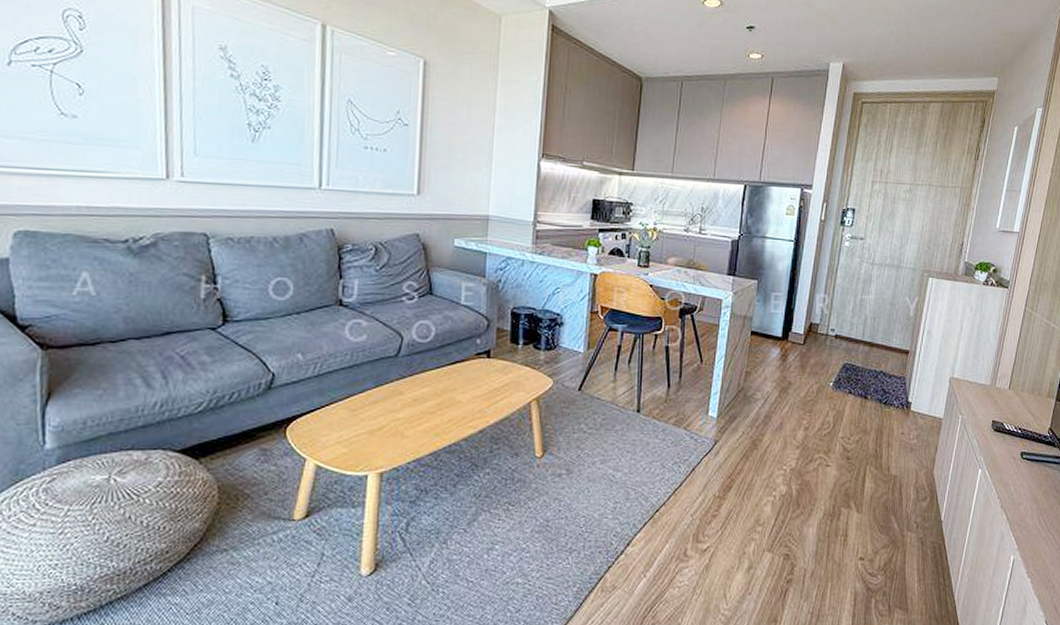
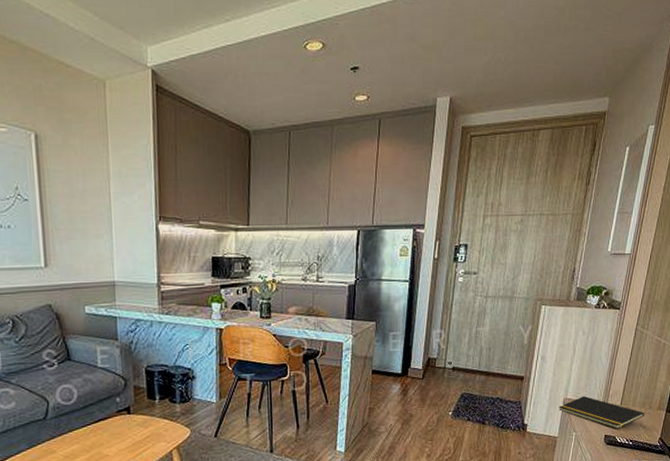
notepad: none [944,377,1034,415] -> present [559,396,645,429]

